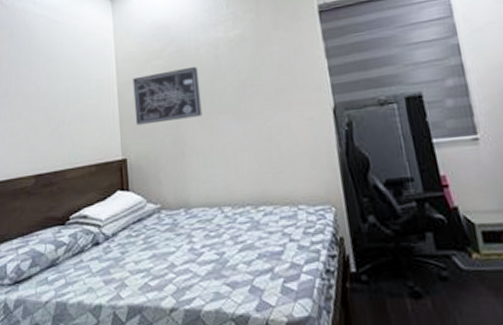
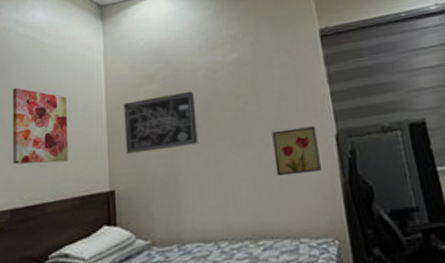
wall art: none [32,64,85,135] -> present [12,87,69,165]
wall art: none [271,99,319,147] -> present [272,126,321,177]

